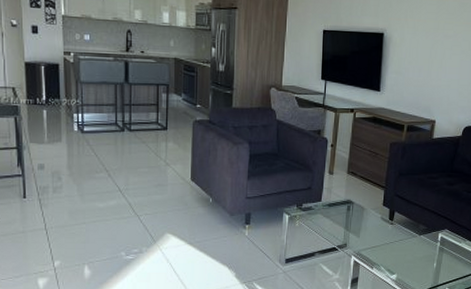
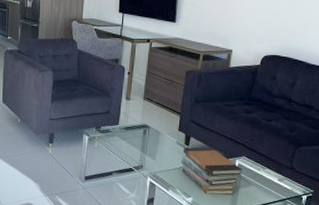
book stack: none [385,221,445,270] -> present [181,147,242,195]

